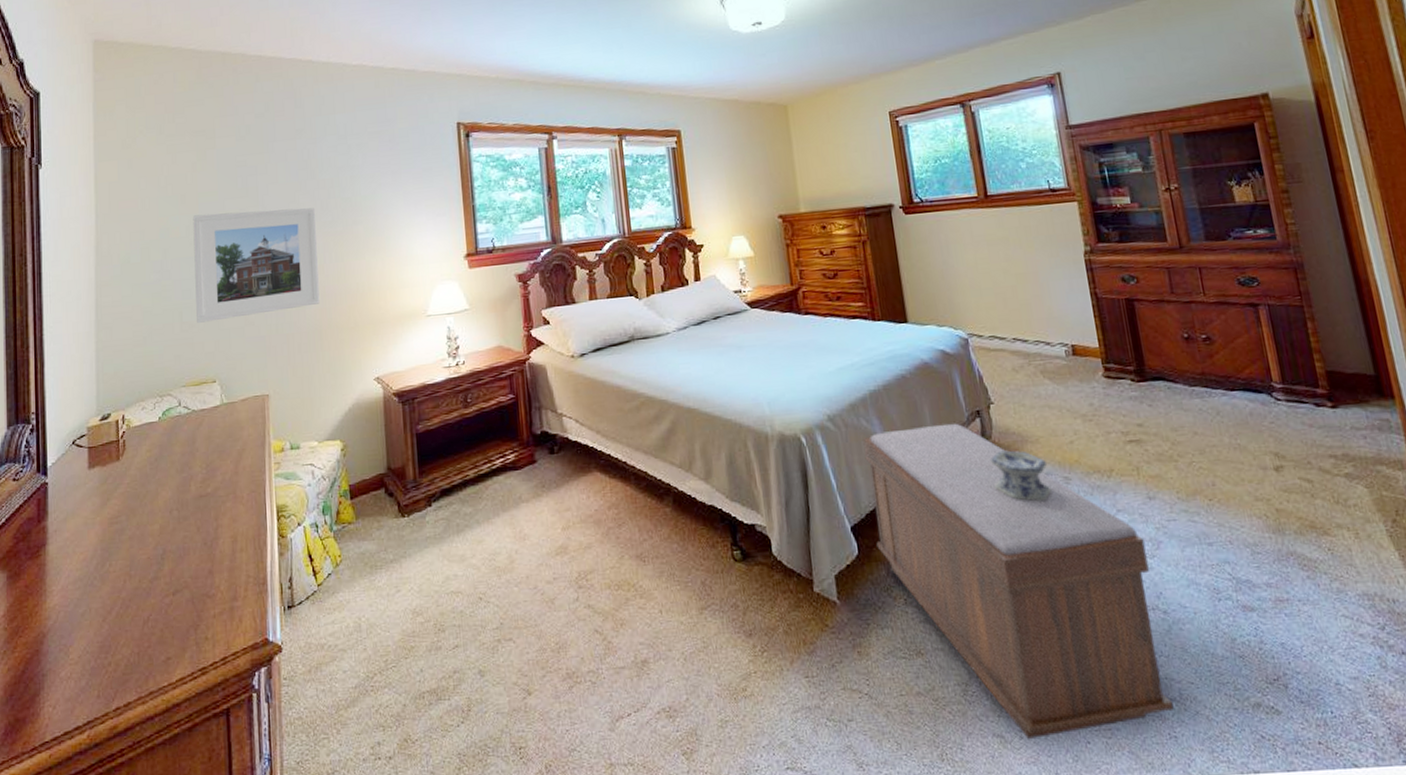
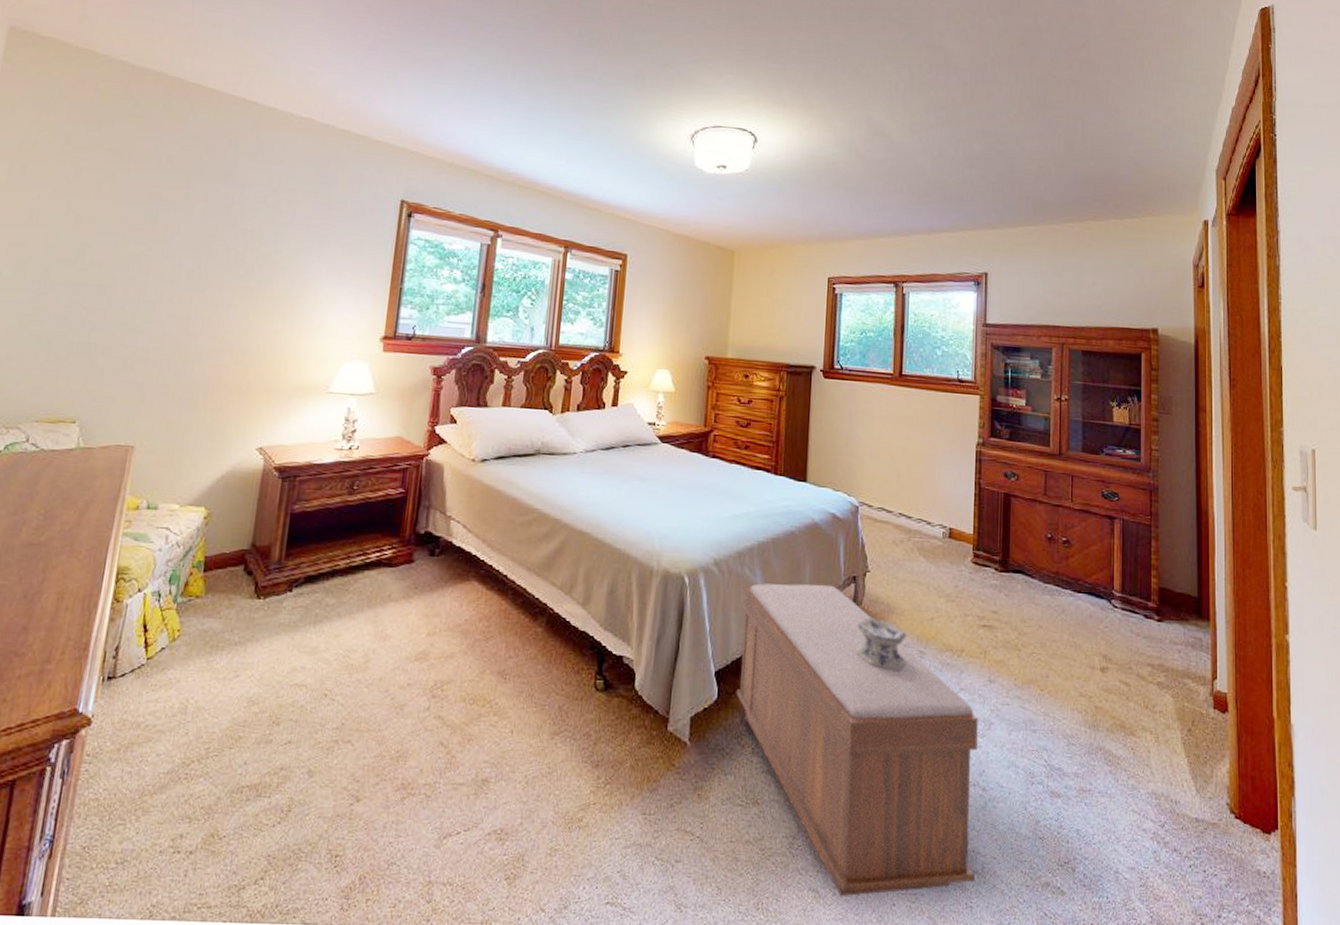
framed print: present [193,207,320,323] -> none [67,239,229,360]

